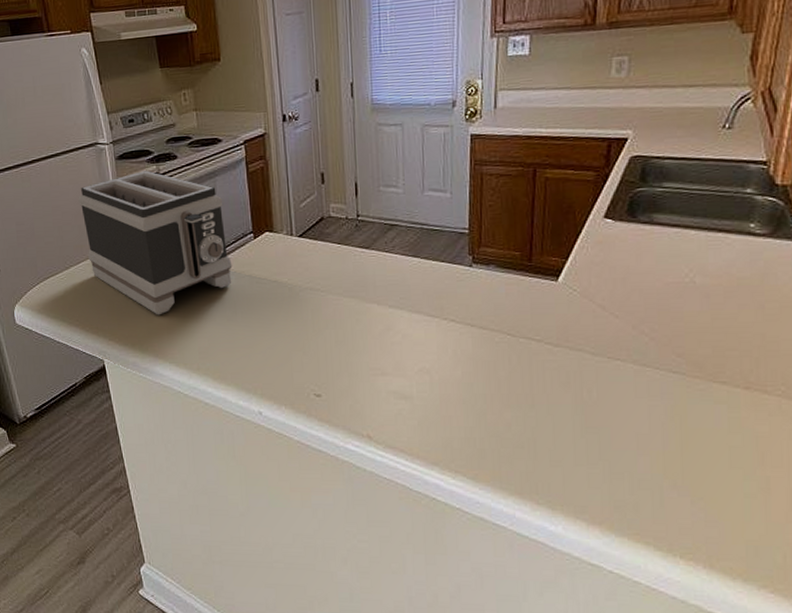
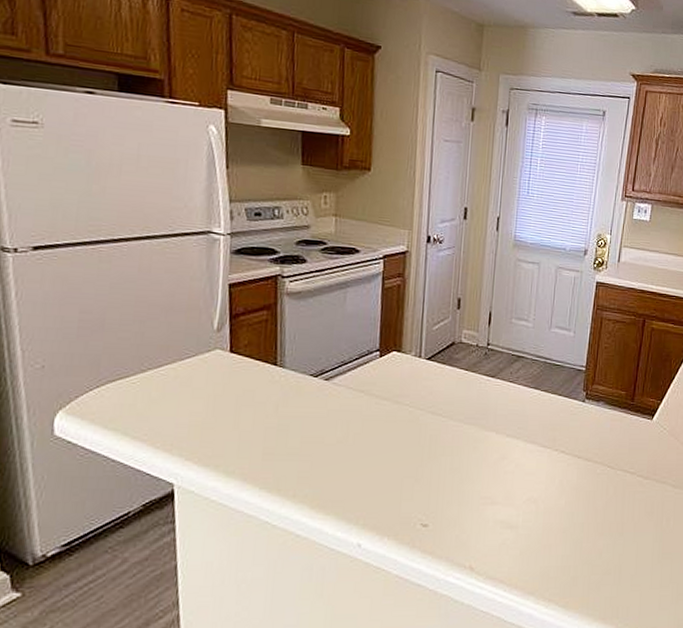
toaster: present [78,170,233,315] -> none [173,270,352,433]

